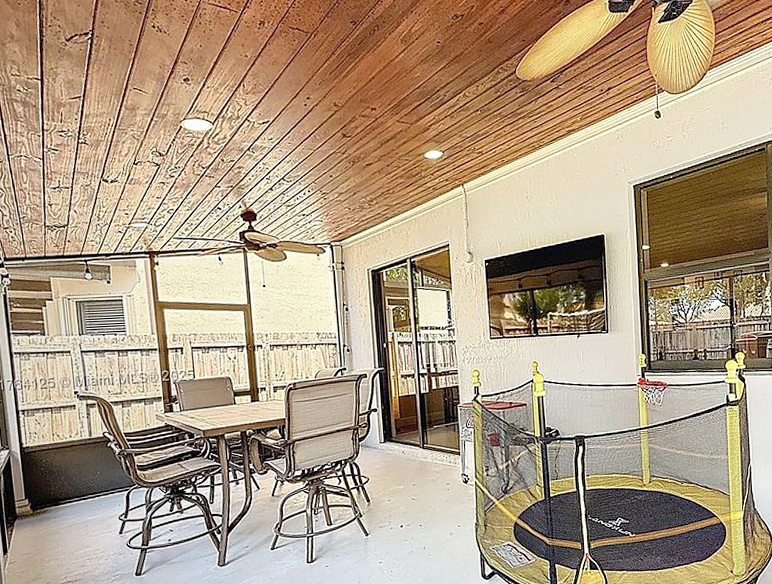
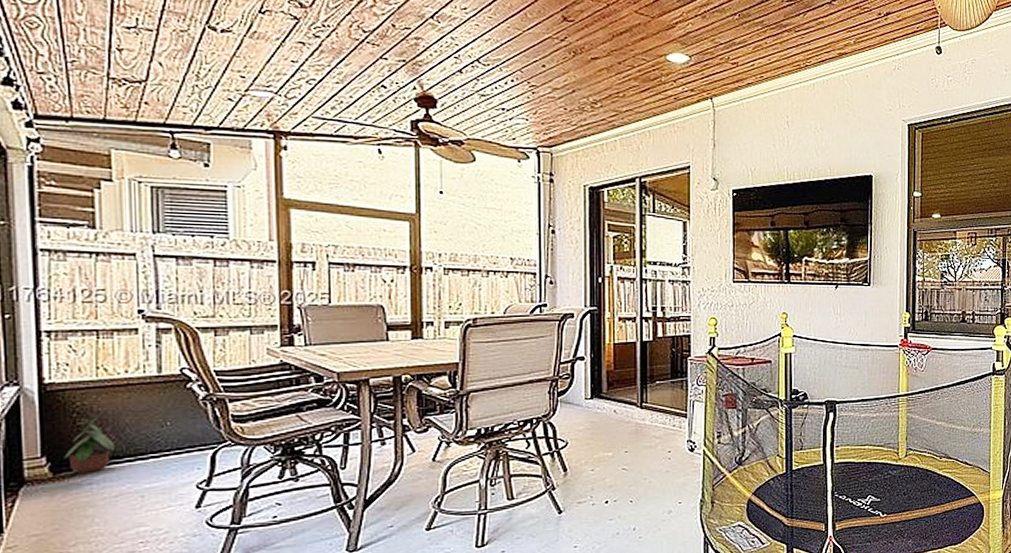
potted plant: none [38,468,68,510] -> present [64,414,116,473]

